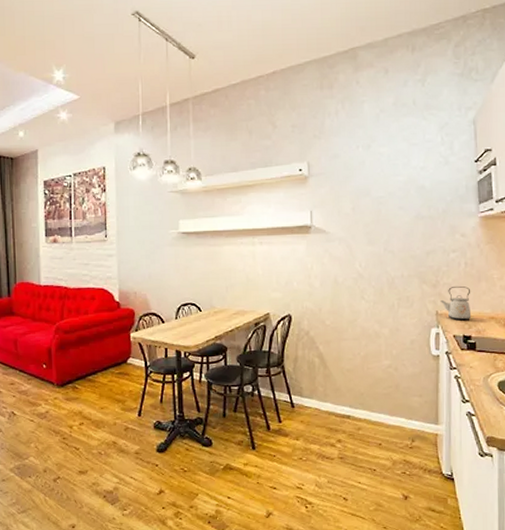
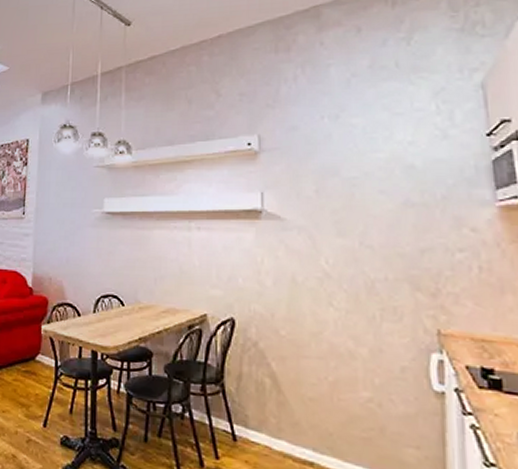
kettle: present [440,285,472,321] -> none [442,297,493,347]

